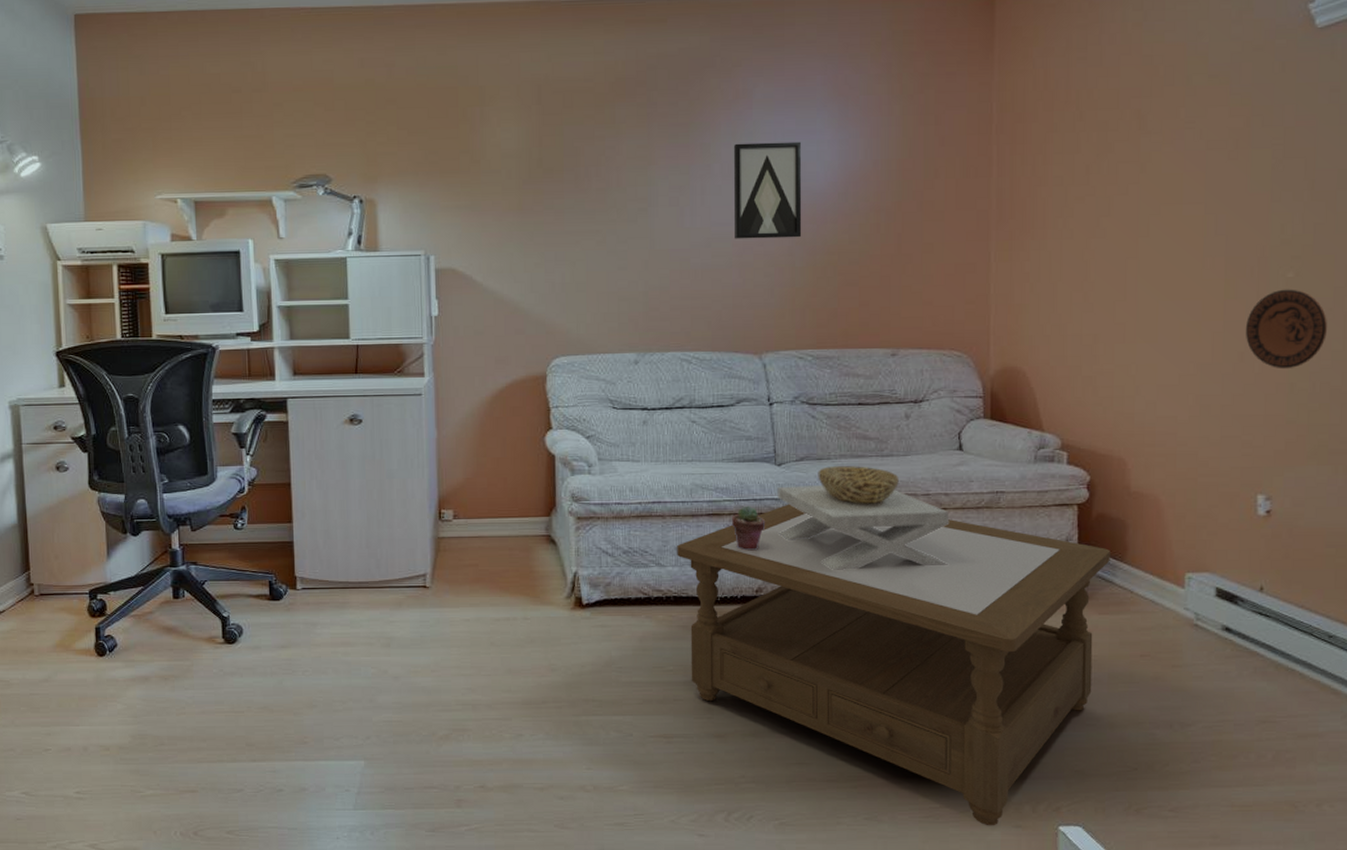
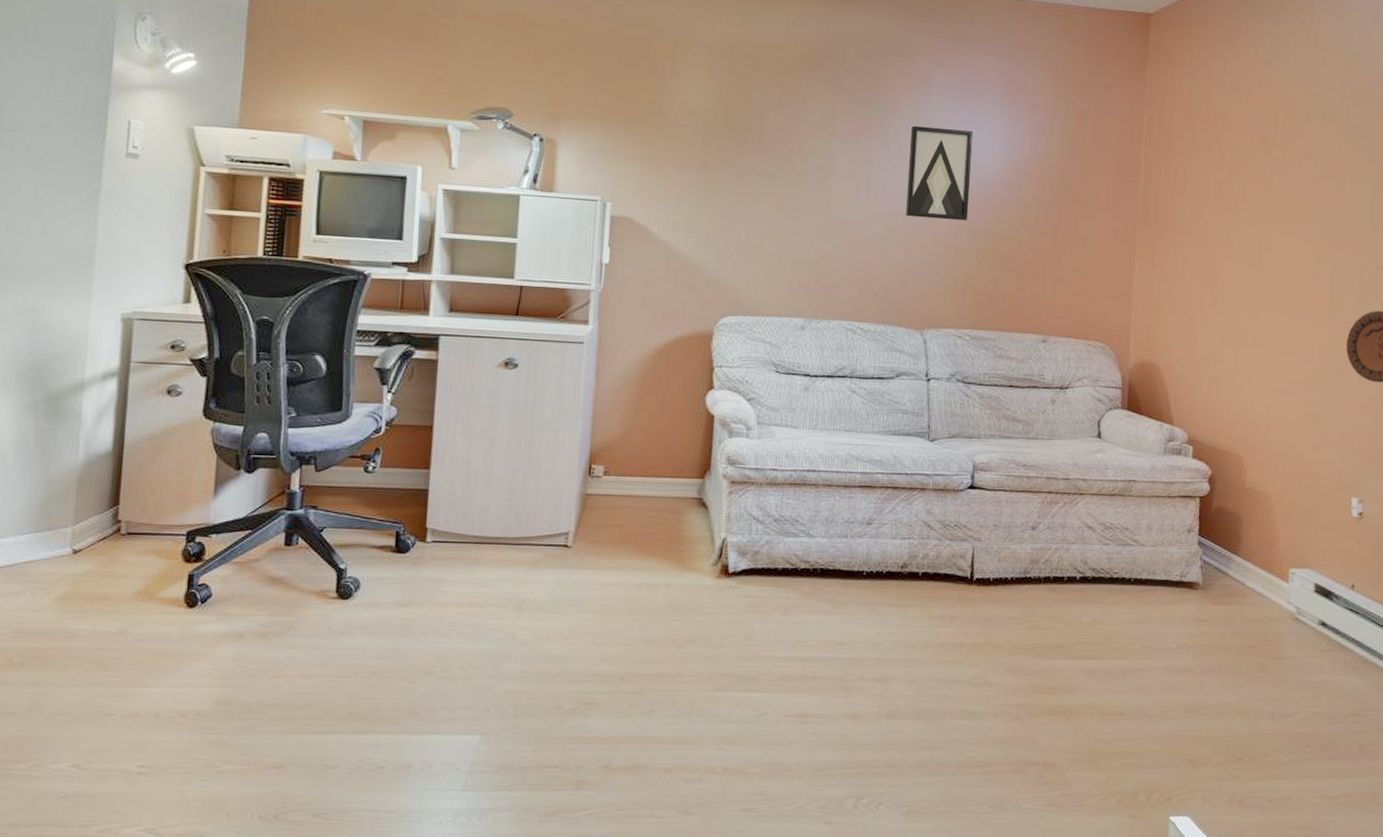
coffee table: present [677,504,1110,826] -> none [827,480,1226,816]
potted succulent: present [732,505,766,551] -> none [883,479,916,526]
decorative bowl: present [777,466,950,570] -> none [926,445,1086,550]

